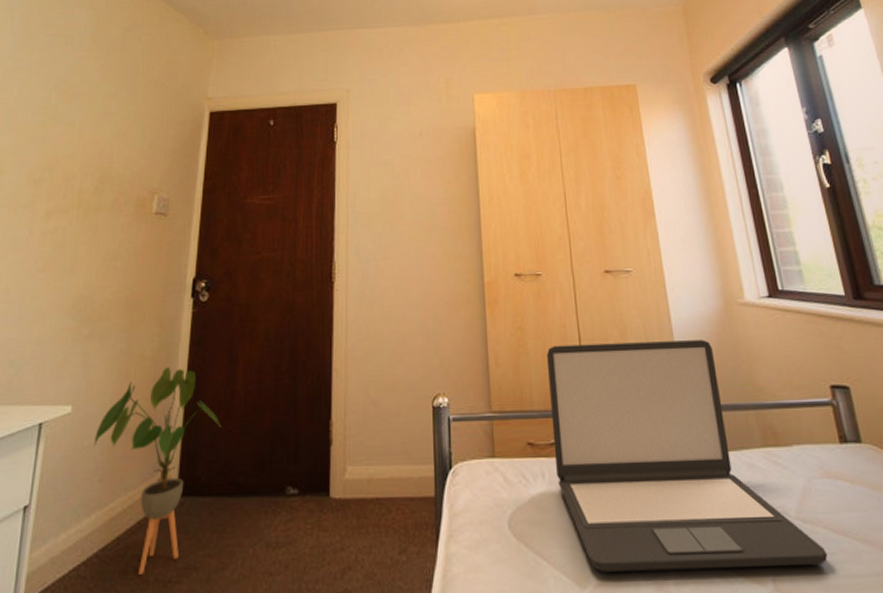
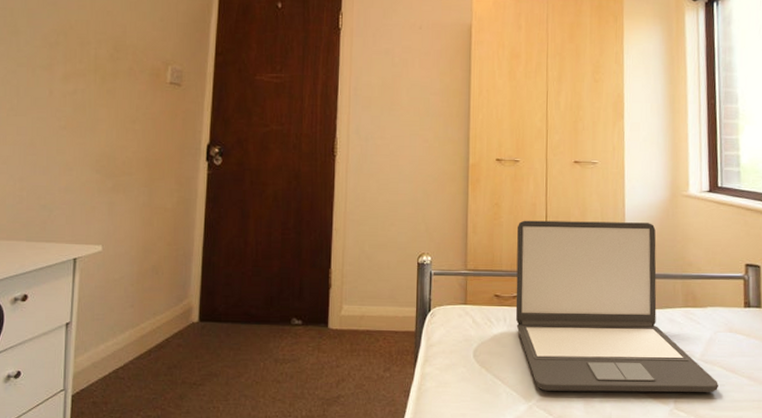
house plant: present [94,367,221,575] -> none [124,219,236,378]

